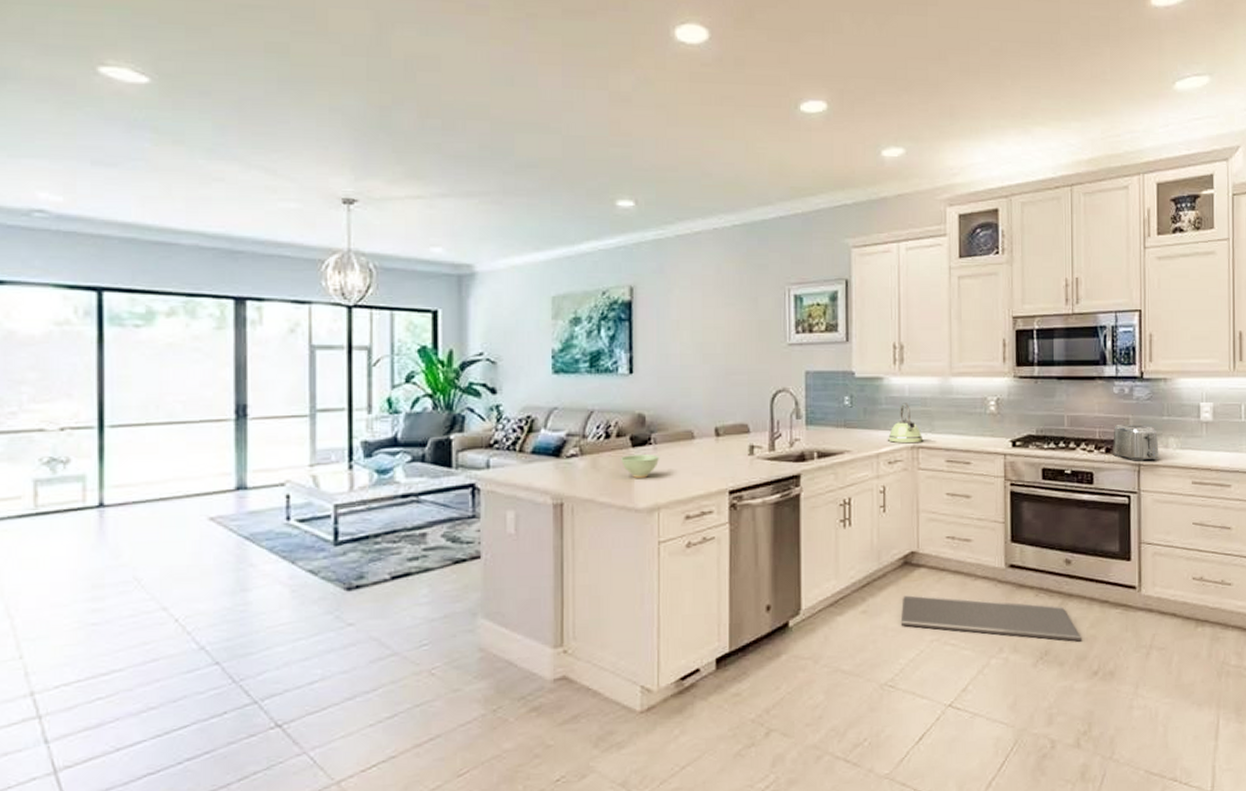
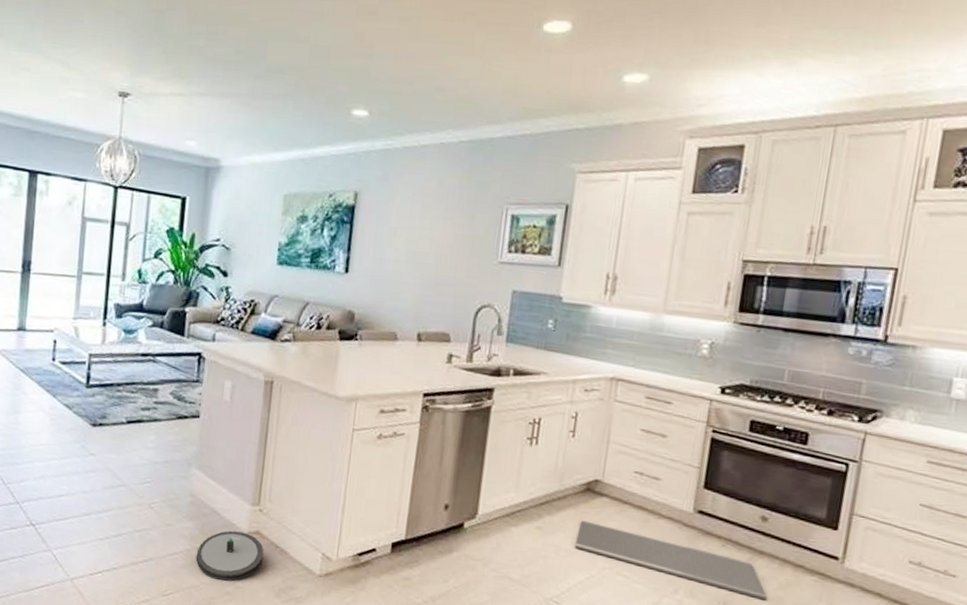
robot vacuum: none [493,680,574,743] -> present [195,530,264,581]
bowl: present [621,455,660,478] -> none [328,347,364,370]
kettle: present [888,403,924,444] -> none [587,333,625,376]
toaster: present [1113,425,1159,461] -> none [836,387,894,432]

